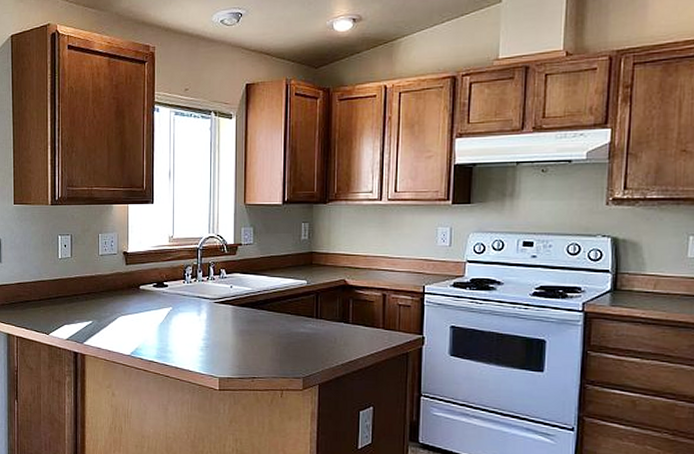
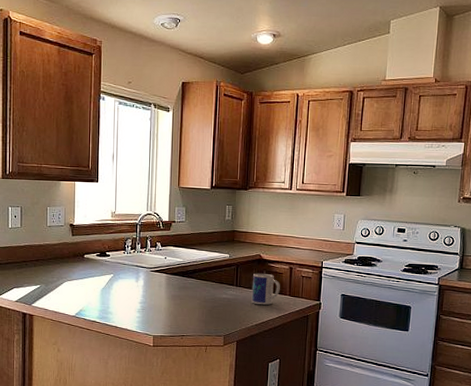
mug: none [335,302,371,341] -> present [251,273,280,306]

